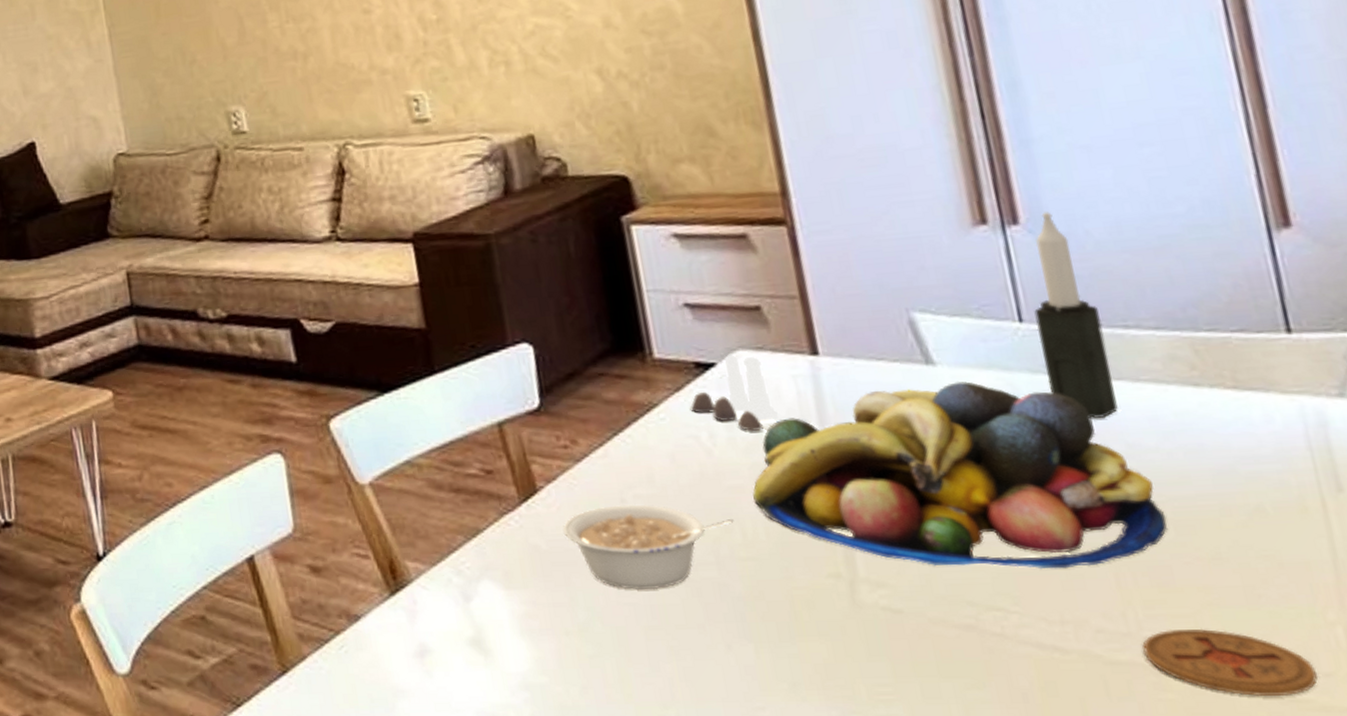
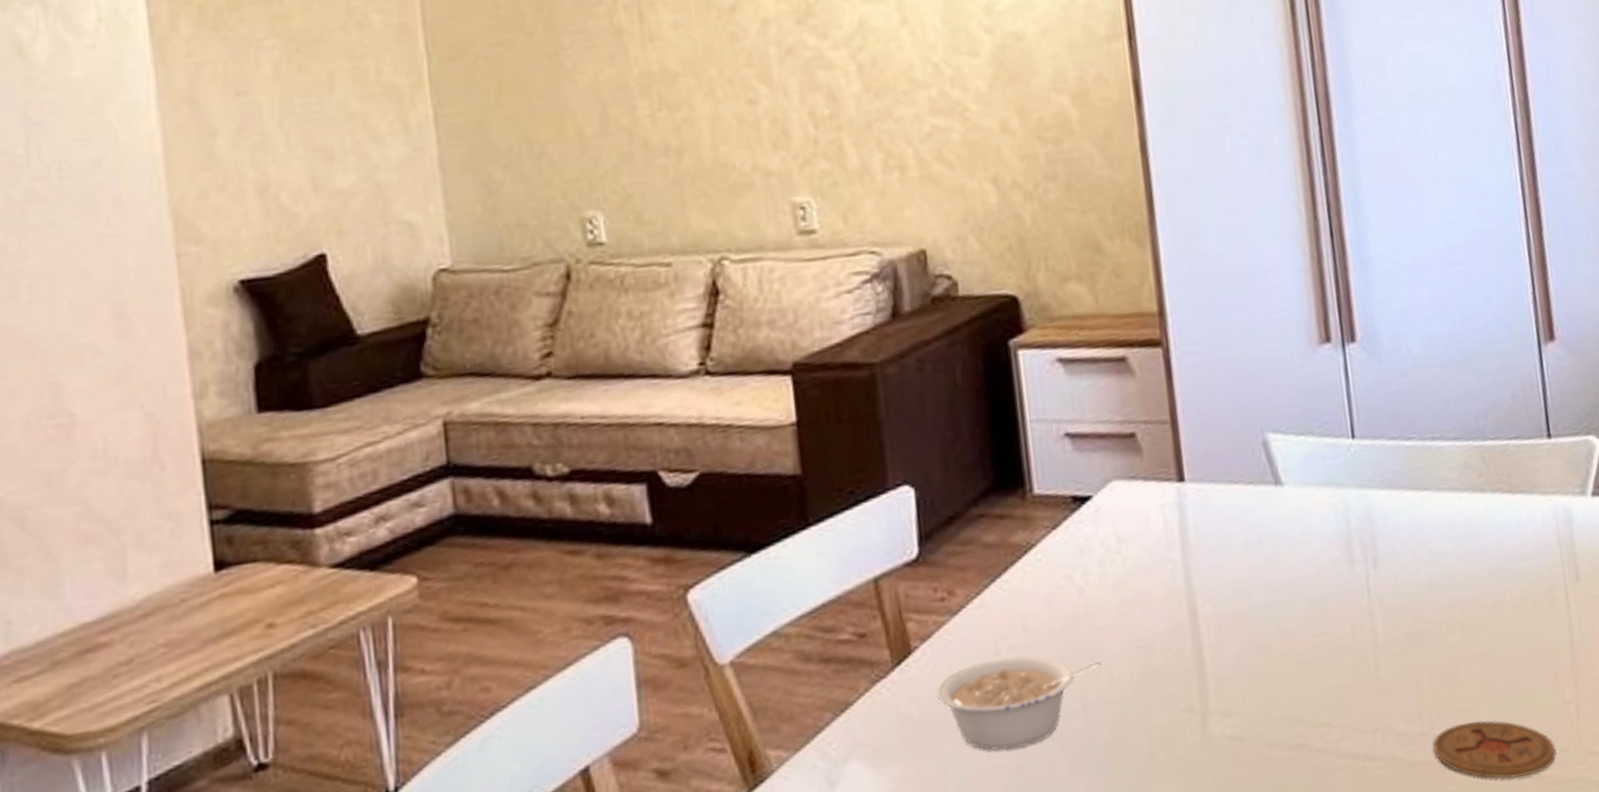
salt and pepper shaker set: present [690,353,778,432] -> none [1065,485,1146,567]
fruit bowl: present [752,381,1169,570] -> none [1119,500,1457,689]
candle: present [1034,212,1119,419] -> none [1364,329,1424,529]

